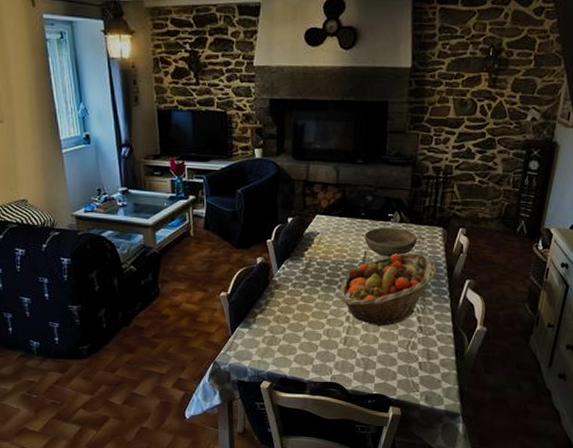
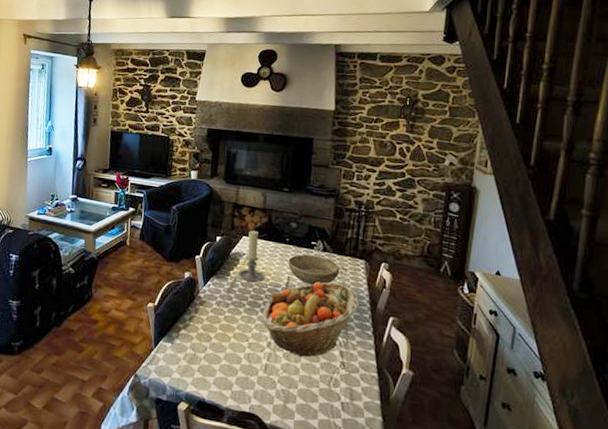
candle holder: none [312,208,341,261] -> present [237,230,265,283]

